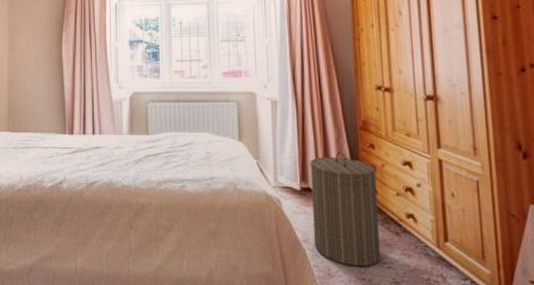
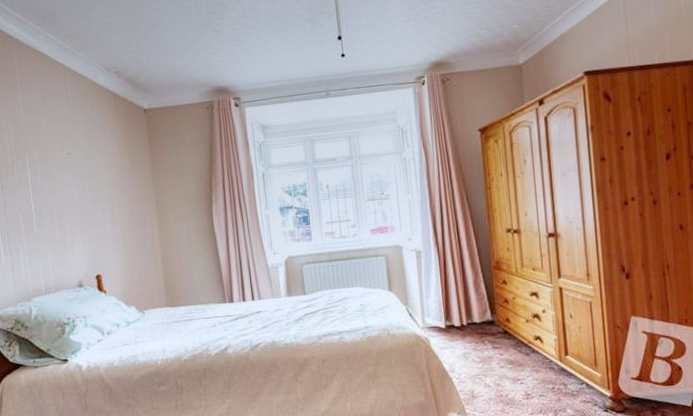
laundry hamper: present [309,151,381,267] -> none [452,289,515,387]

